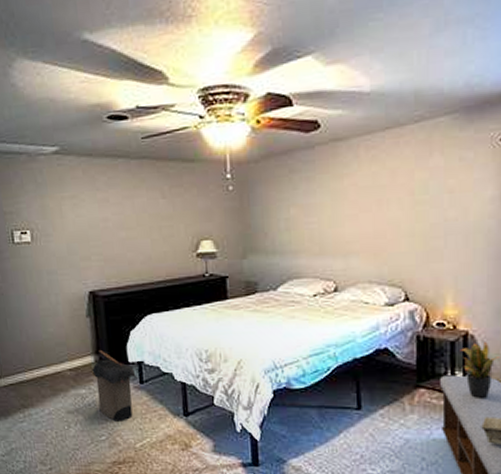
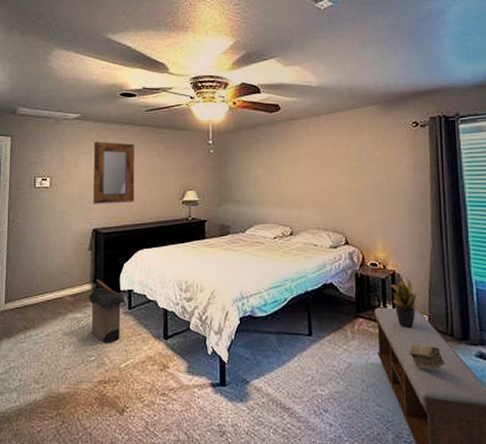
home mirror: none [80,181,137,261] -> present [92,141,135,204]

